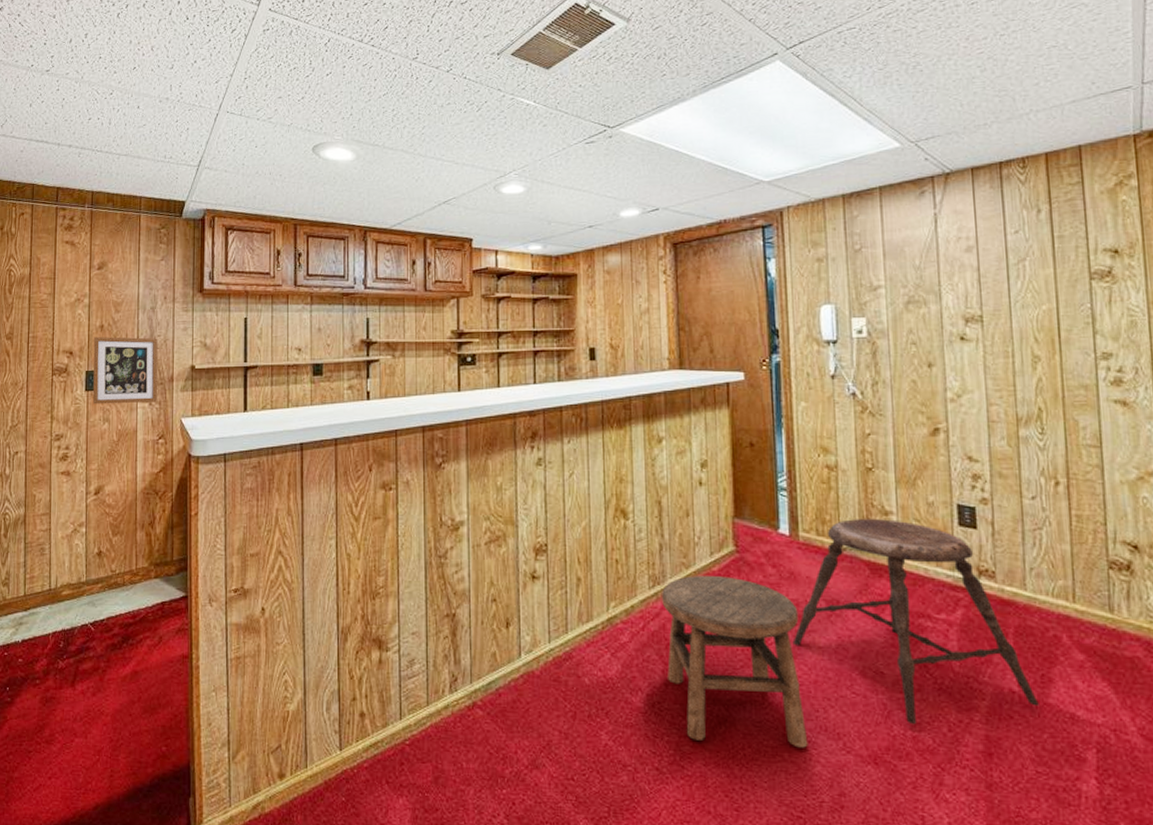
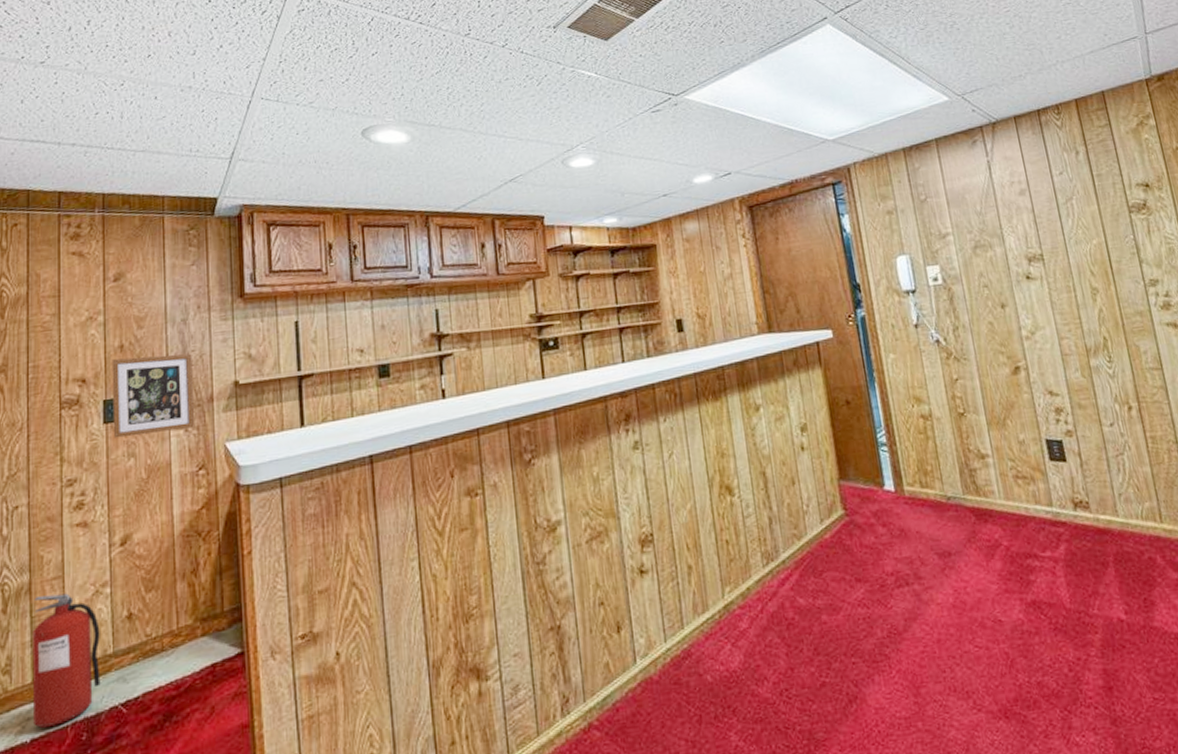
fire extinguisher: none [24,527,76,632] -> present [32,593,101,728]
stool: present [662,576,808,748] -> none [776,542,940,725]
stool: present [792,518,1039,725] -> none [911,462,1146,671]

